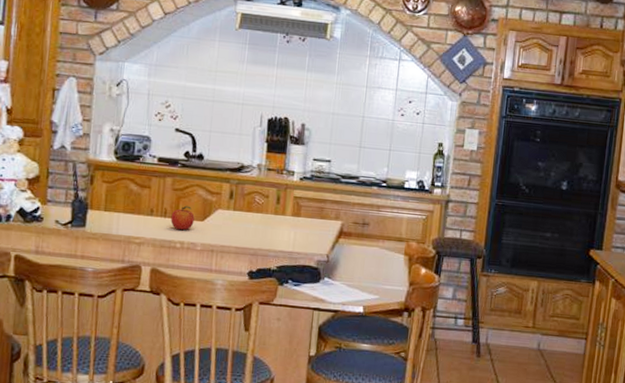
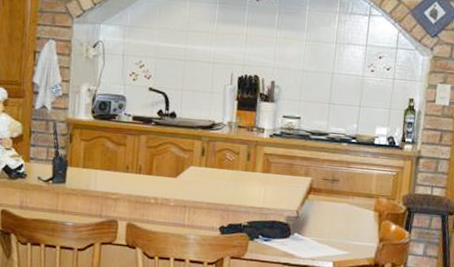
fruit: present [170,205,195,230] -> none [145,162,168,186]

